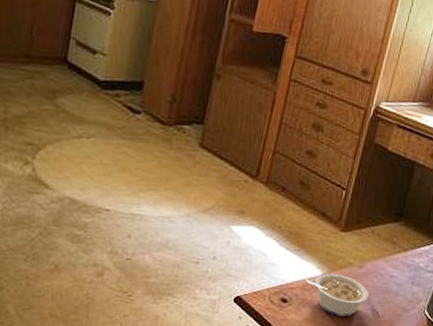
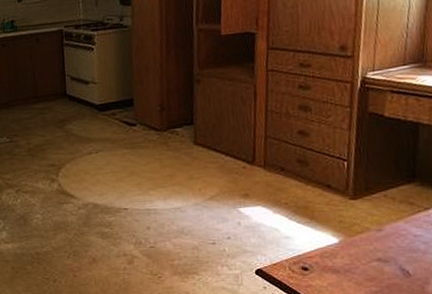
legume: present [305,273,368,316] -> none [323,239,394,278]

